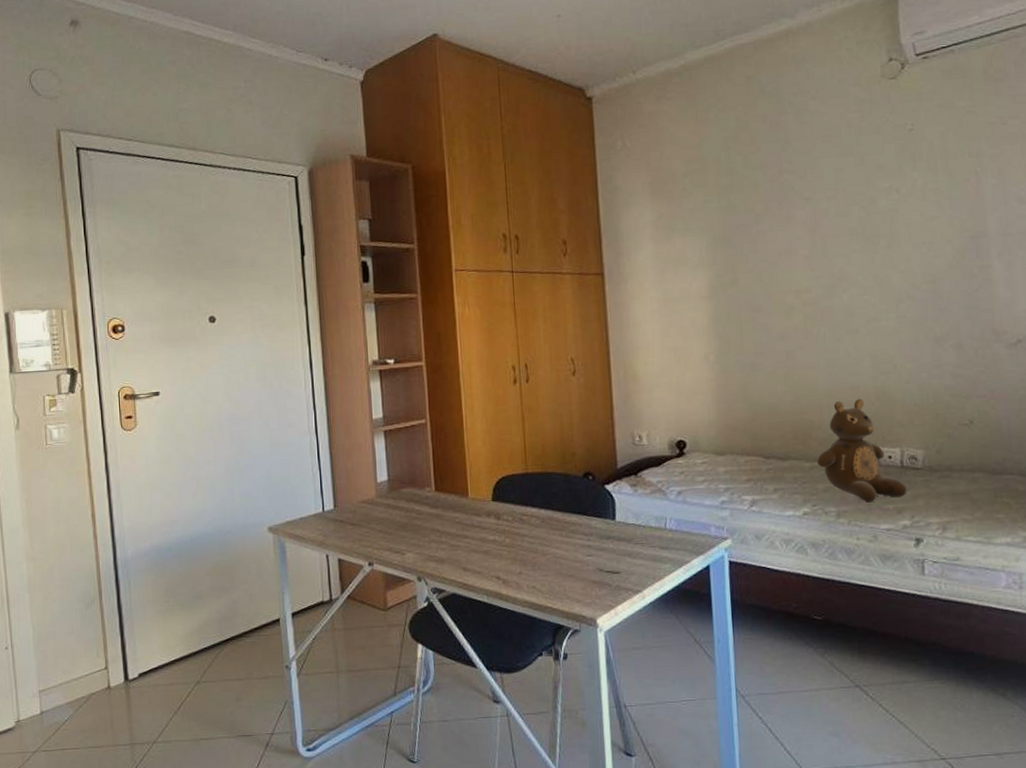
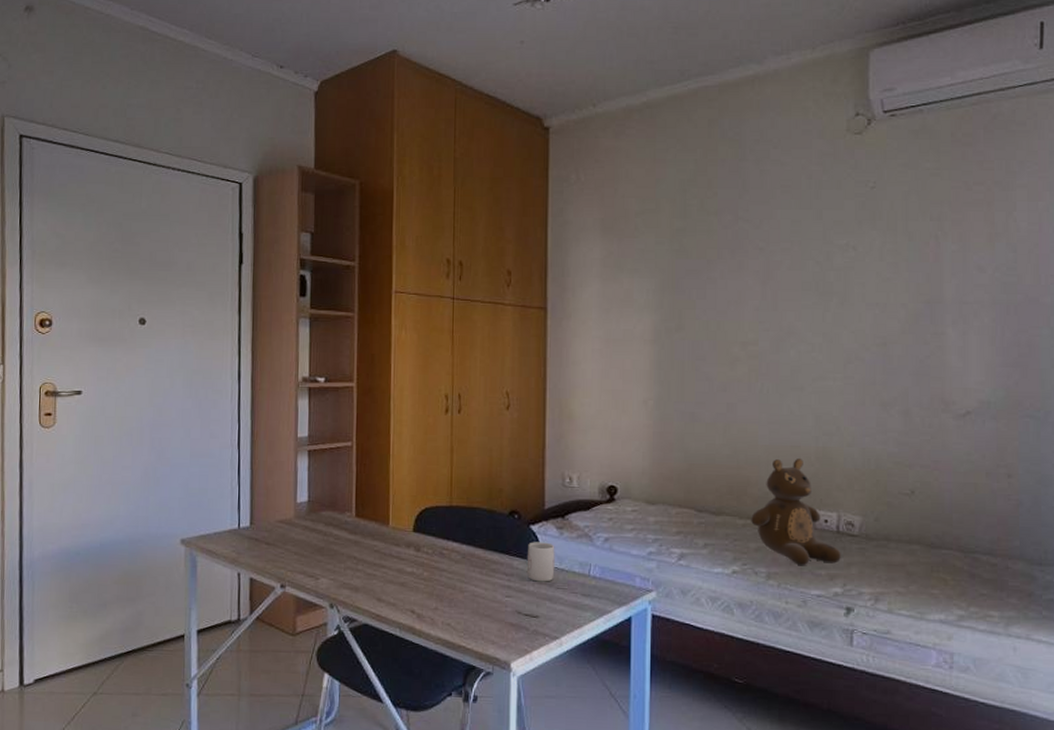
mug: none [604,500,632,539] -> present [526,542,555,582]

